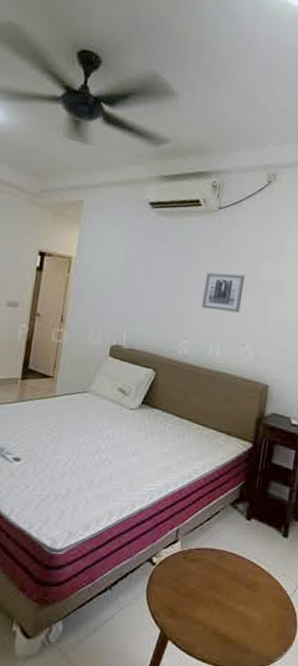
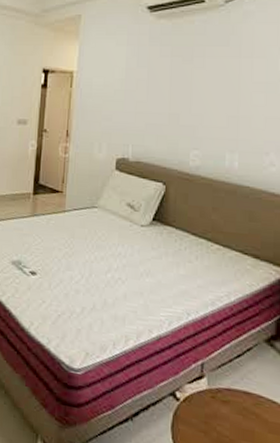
wall art: present [201,272,245,313] -> none [212,73,262,117]

